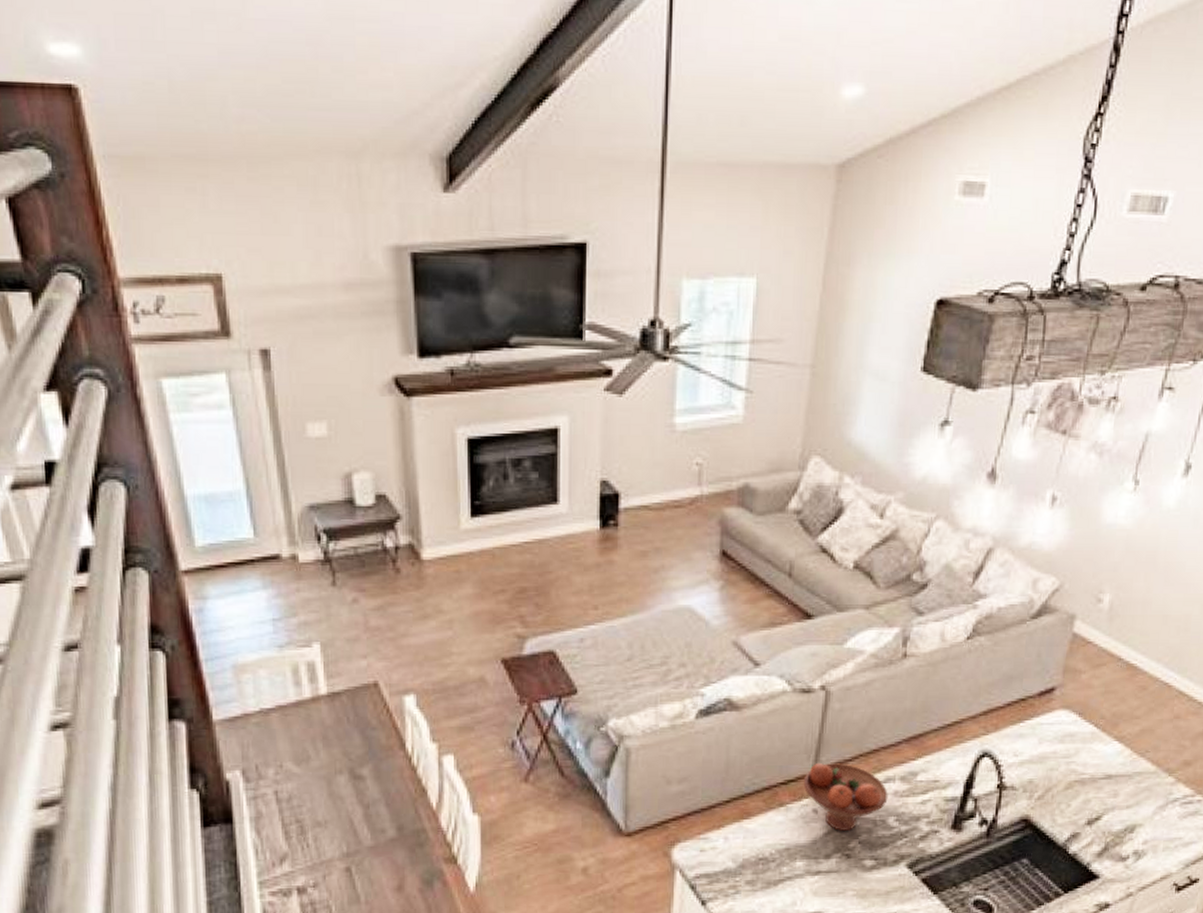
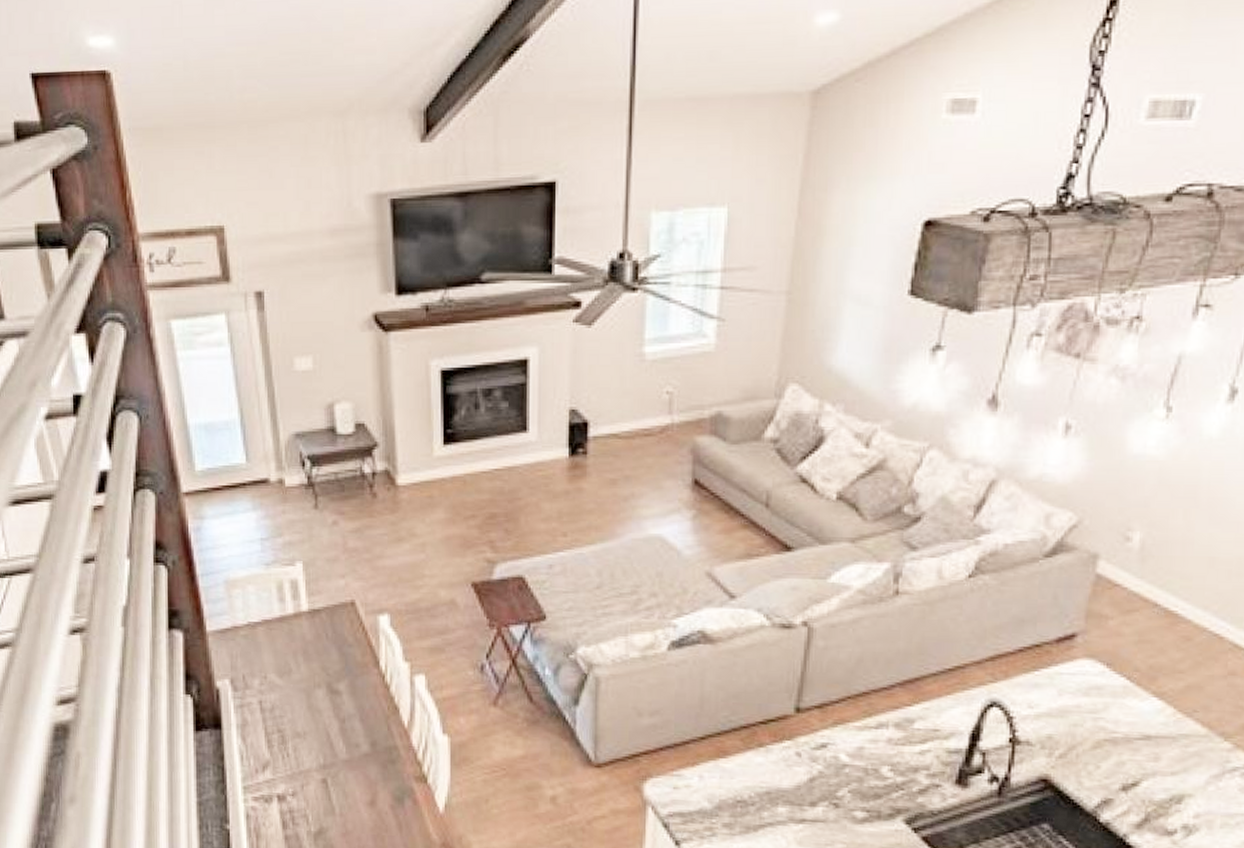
fruit bowl: present [803,762,888,831] -> none [784,702,881,778]

